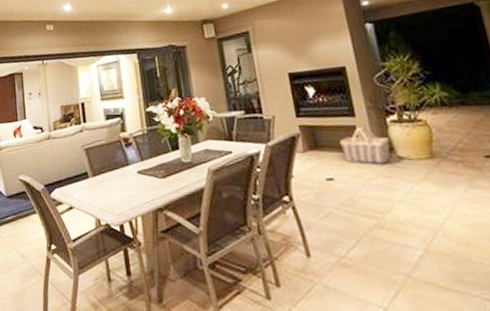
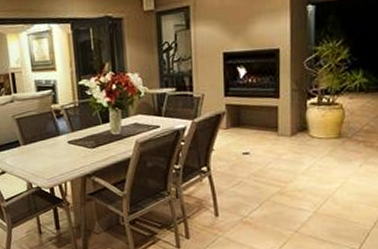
basket: present [339,125,391,166] -> none [260,106,305,143]

